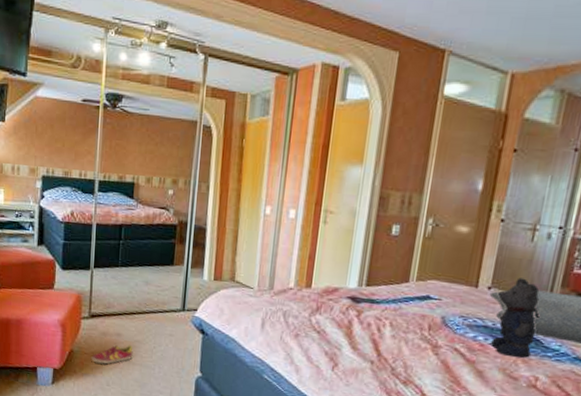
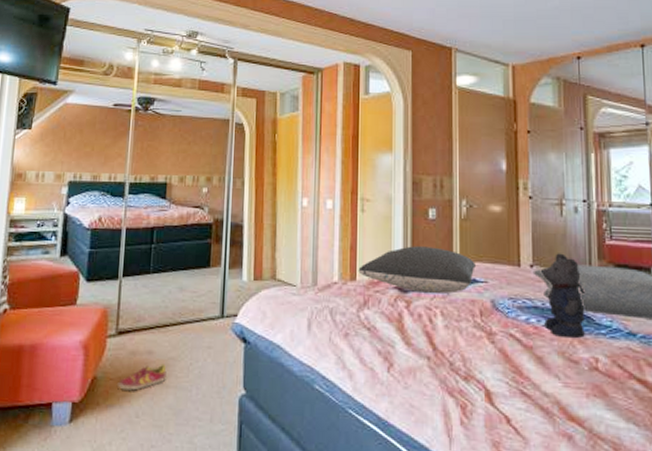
pillow: none [314,260,432,308] -> present [358,246,476,294]

